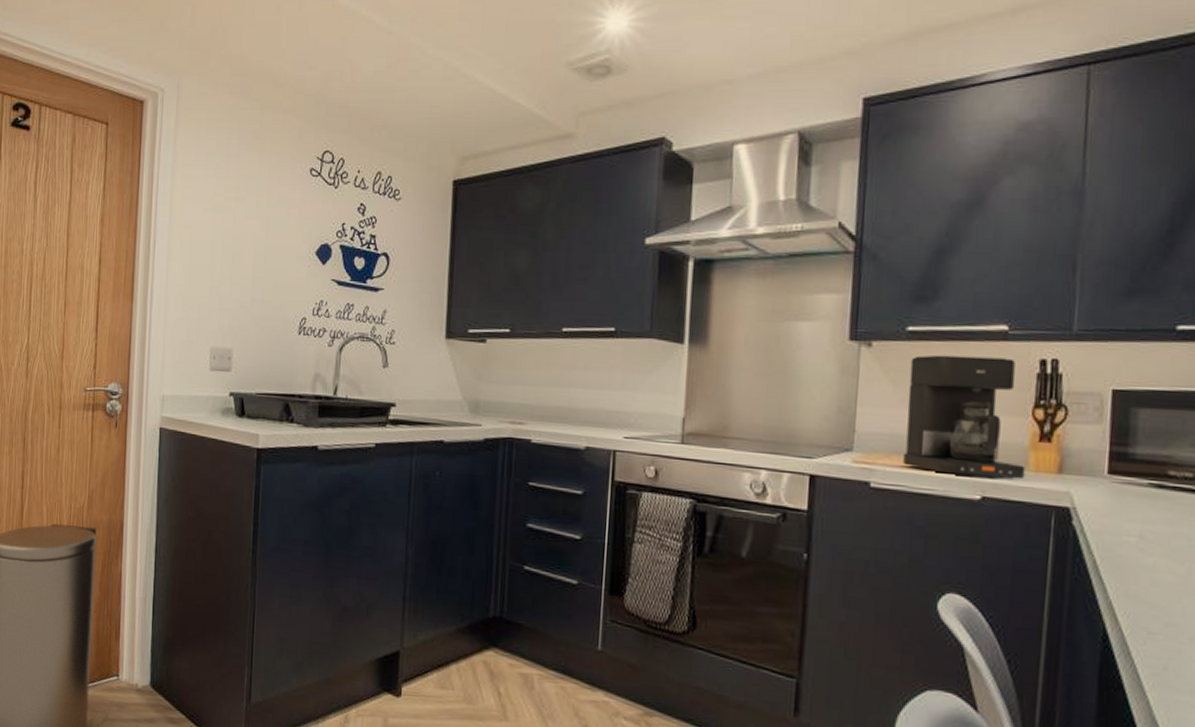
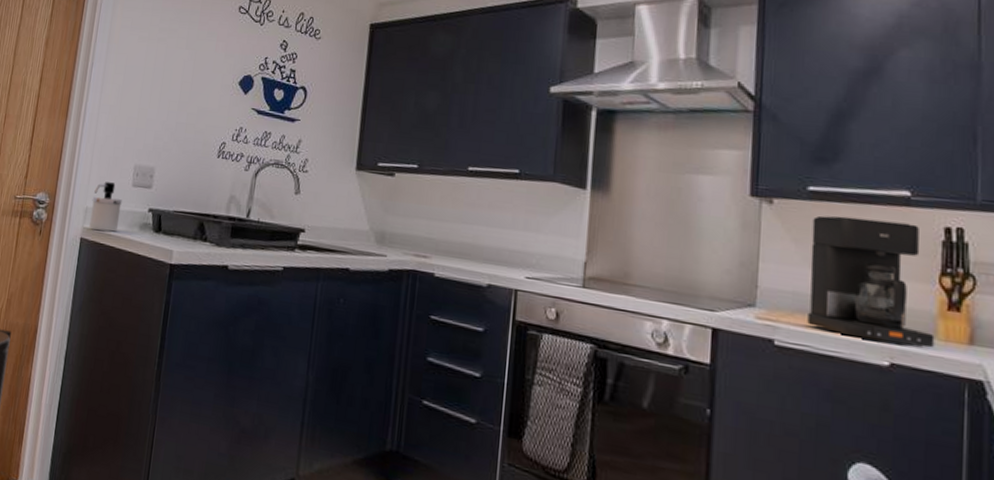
soap dispenser: none [168,367,200,419] -> present [89,182,122,232]

